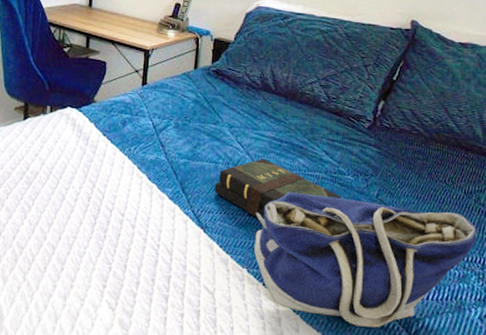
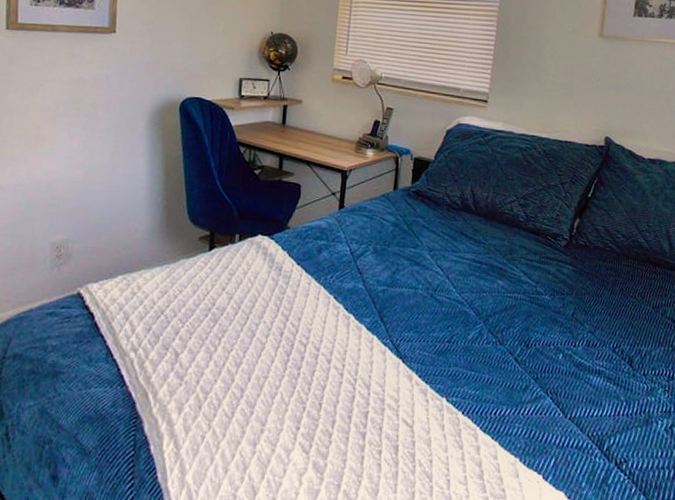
book: present [214,158,342,219] -> none [413,281,539,344]
tote bag: present [254,192,477,328] -> none [454,315,664,448]

